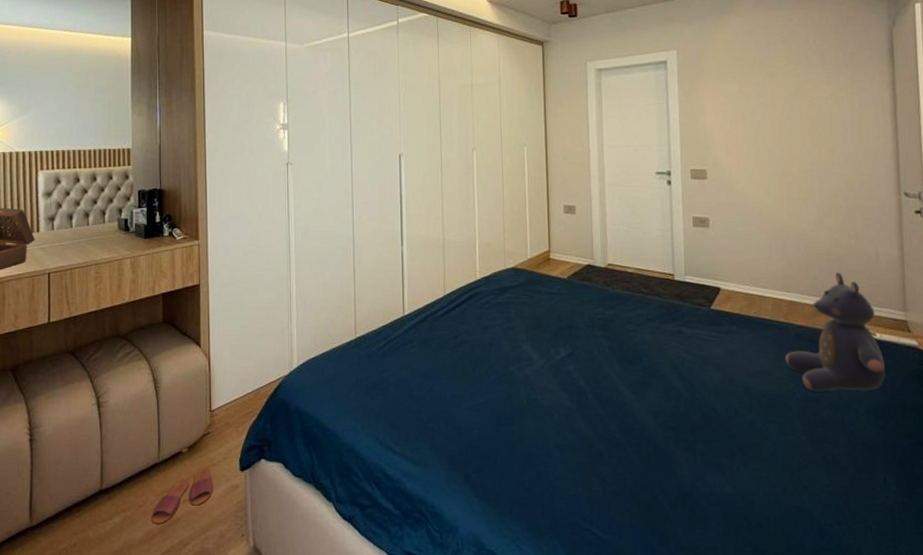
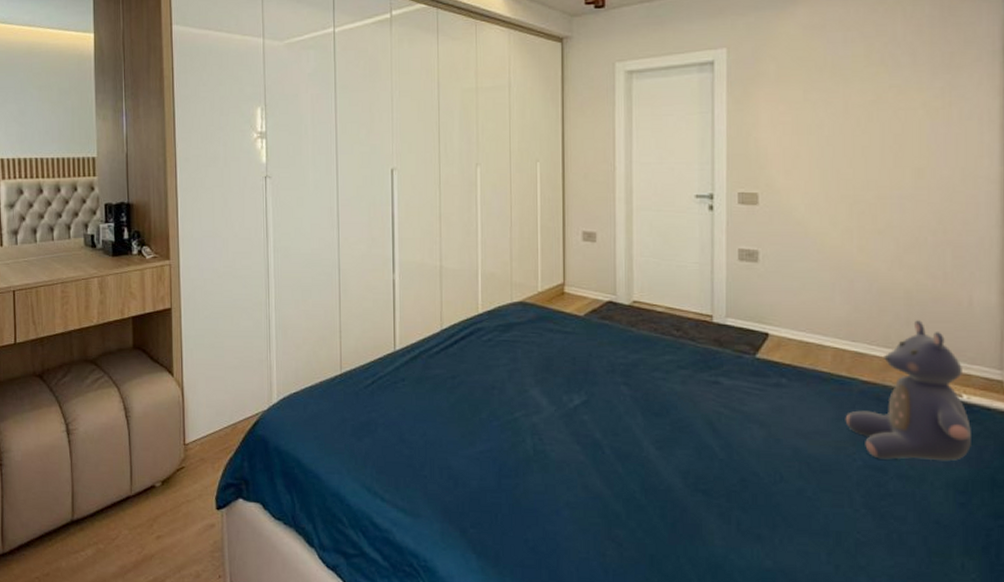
slippers: present [152,468,213,524] -> none [125,504,188,559]

